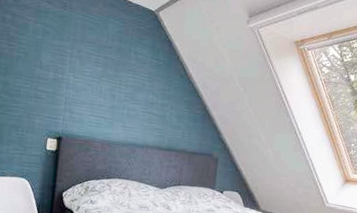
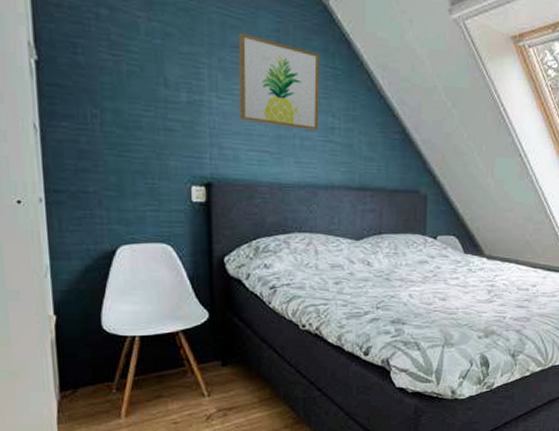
wall art: none [87,32,149,105] -> present [238,32,320,131]

